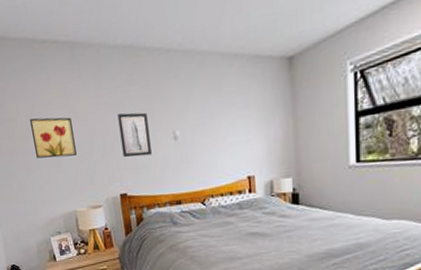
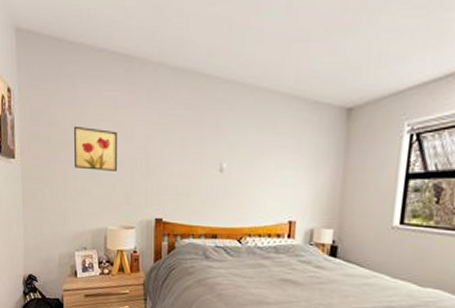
wall art: present [117,112,152,158] -> none [165,137,196,184]

